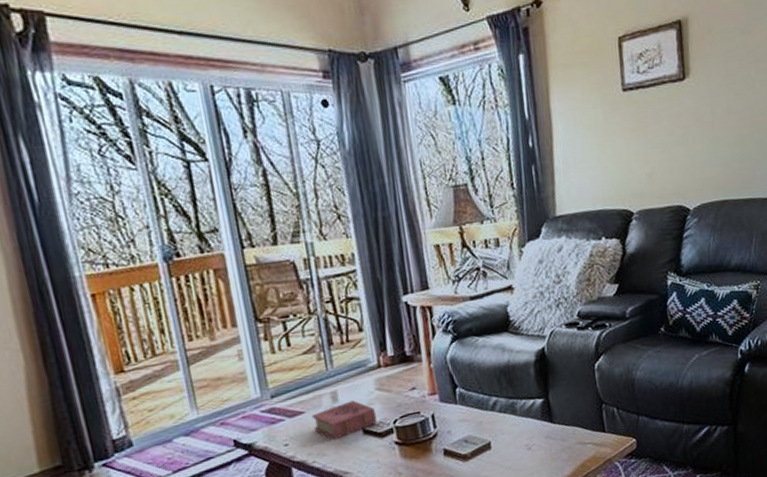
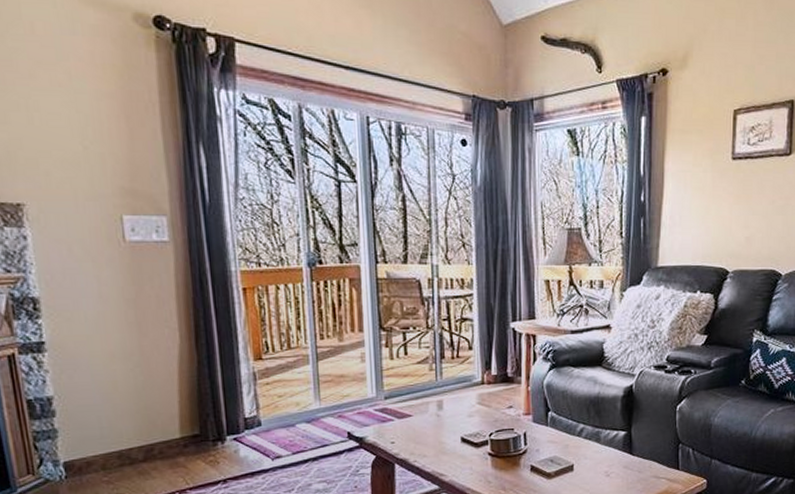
book: present [311,400,378,440] -> none [418,410,475,444]

